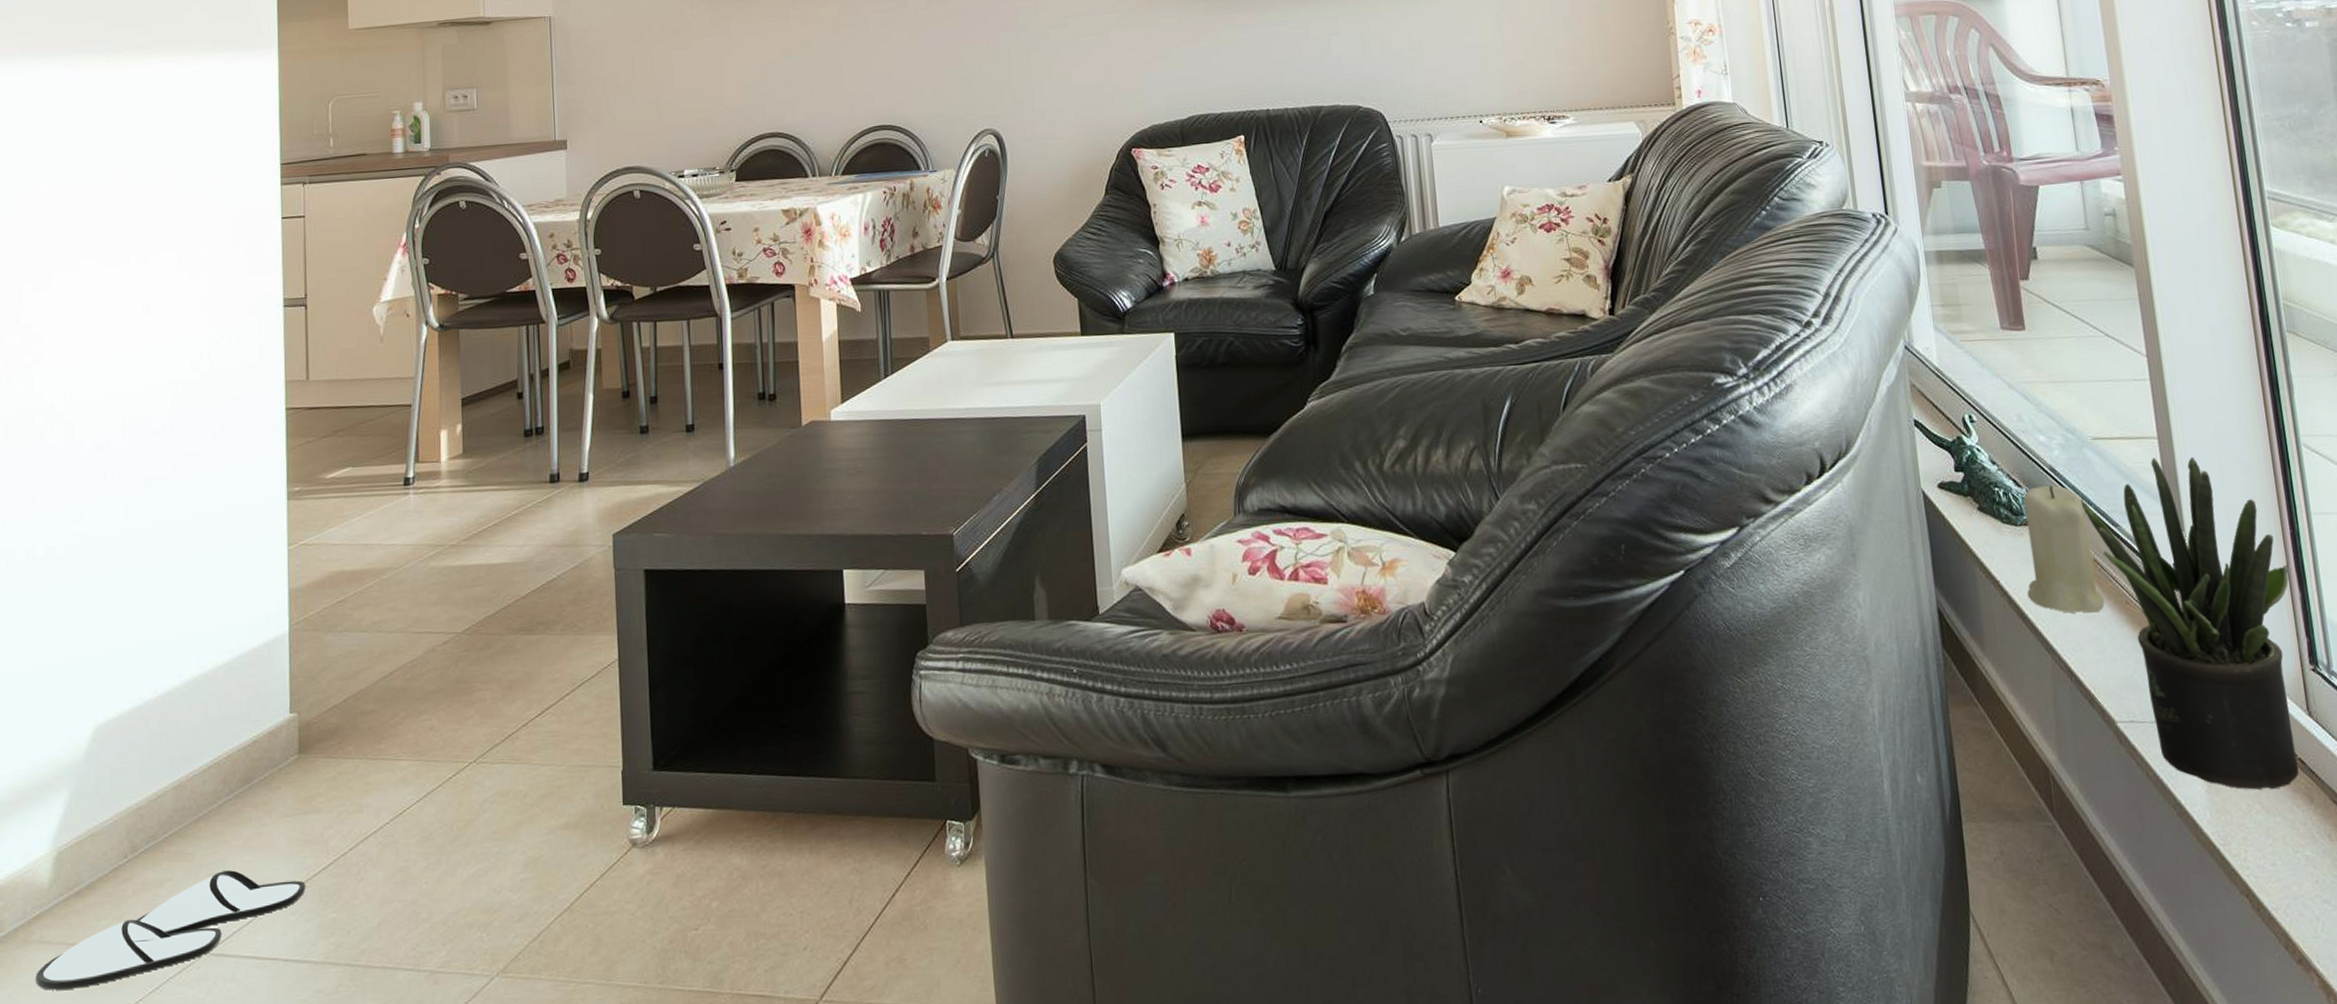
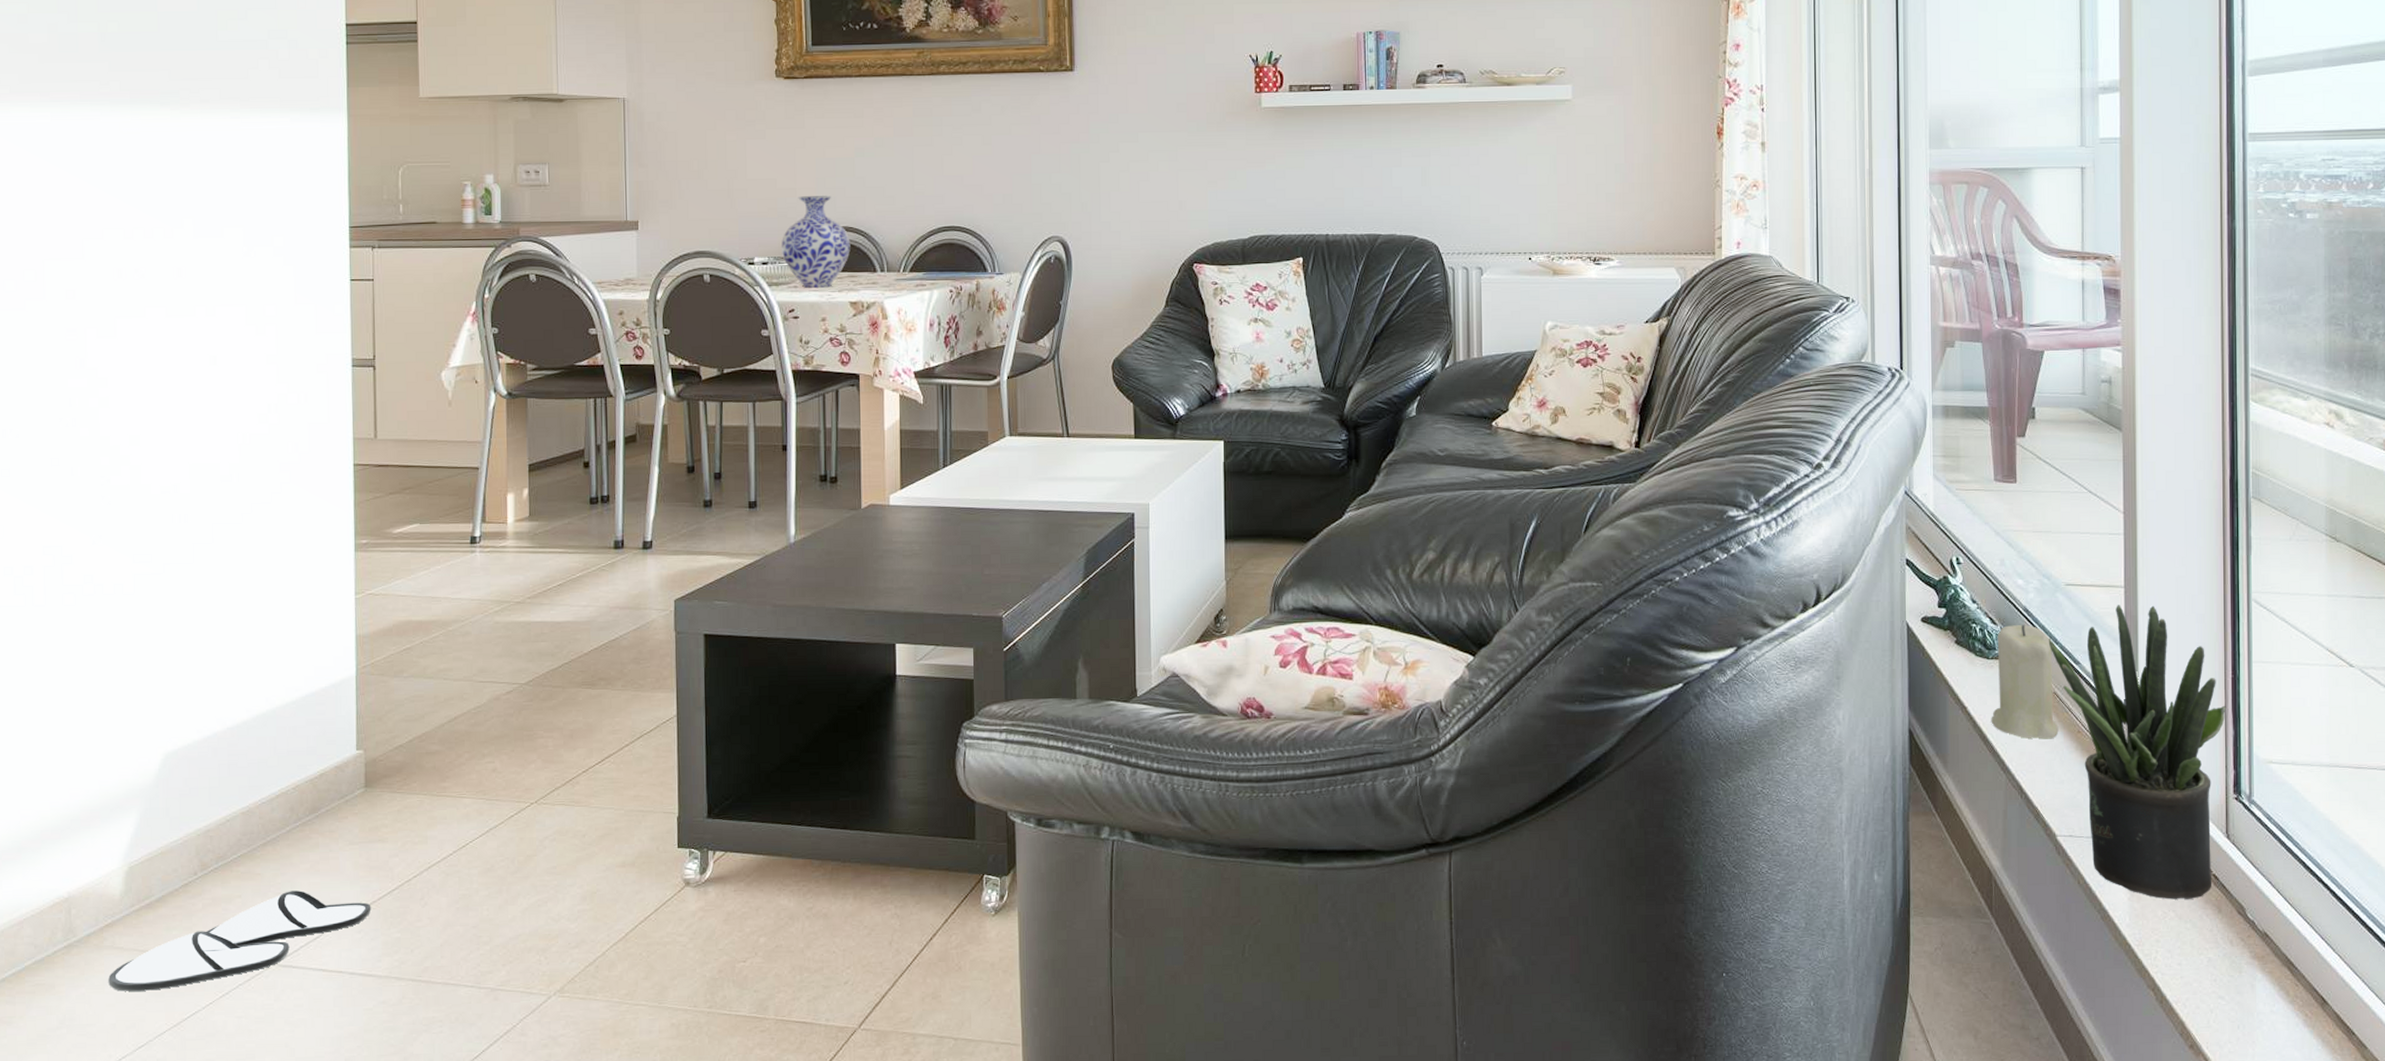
vase: none [710,102,781,198] -> present [780,196,851,288]

